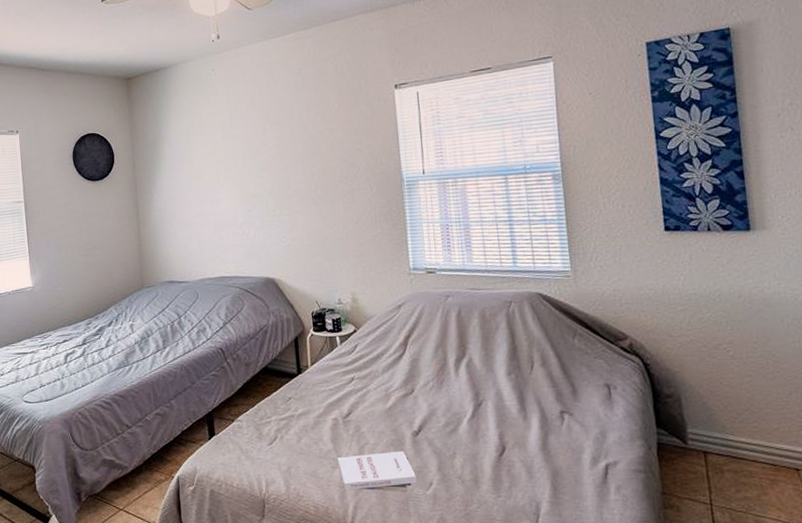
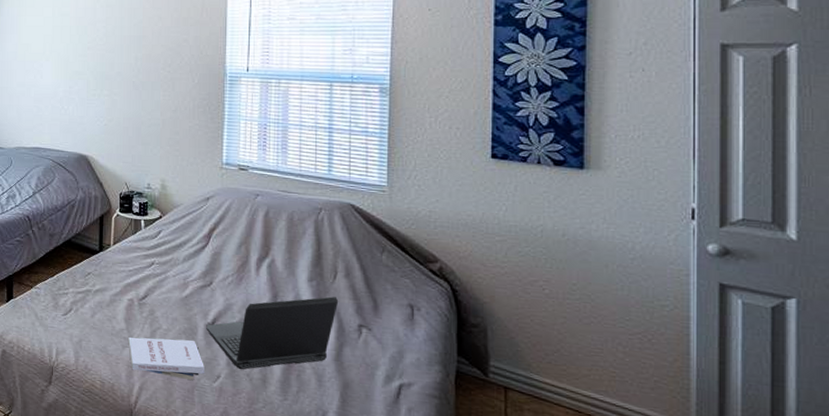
laptop computer: none [413,387,539,474] -> present [206,296,339,370]

